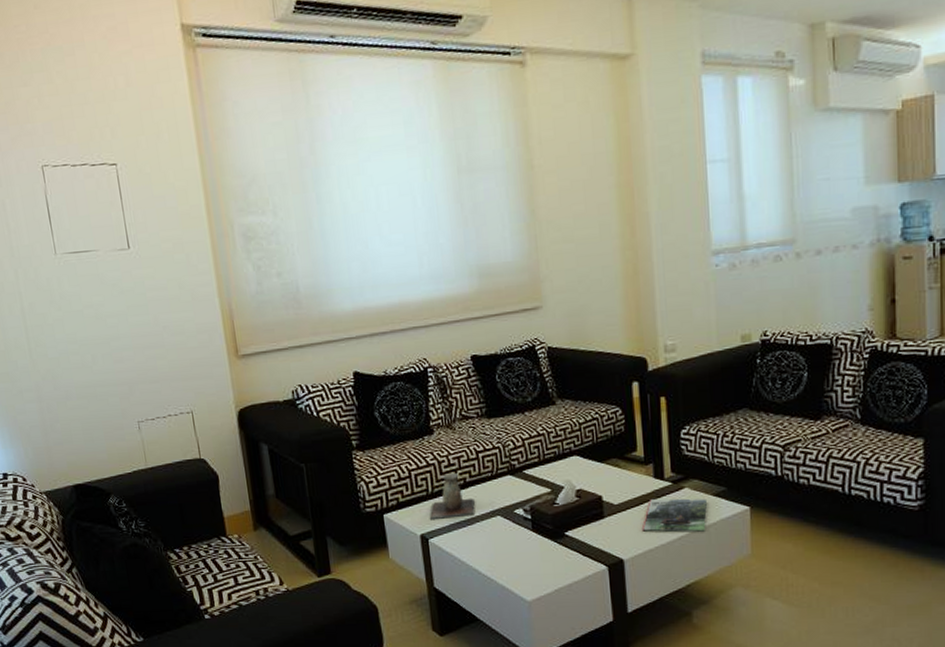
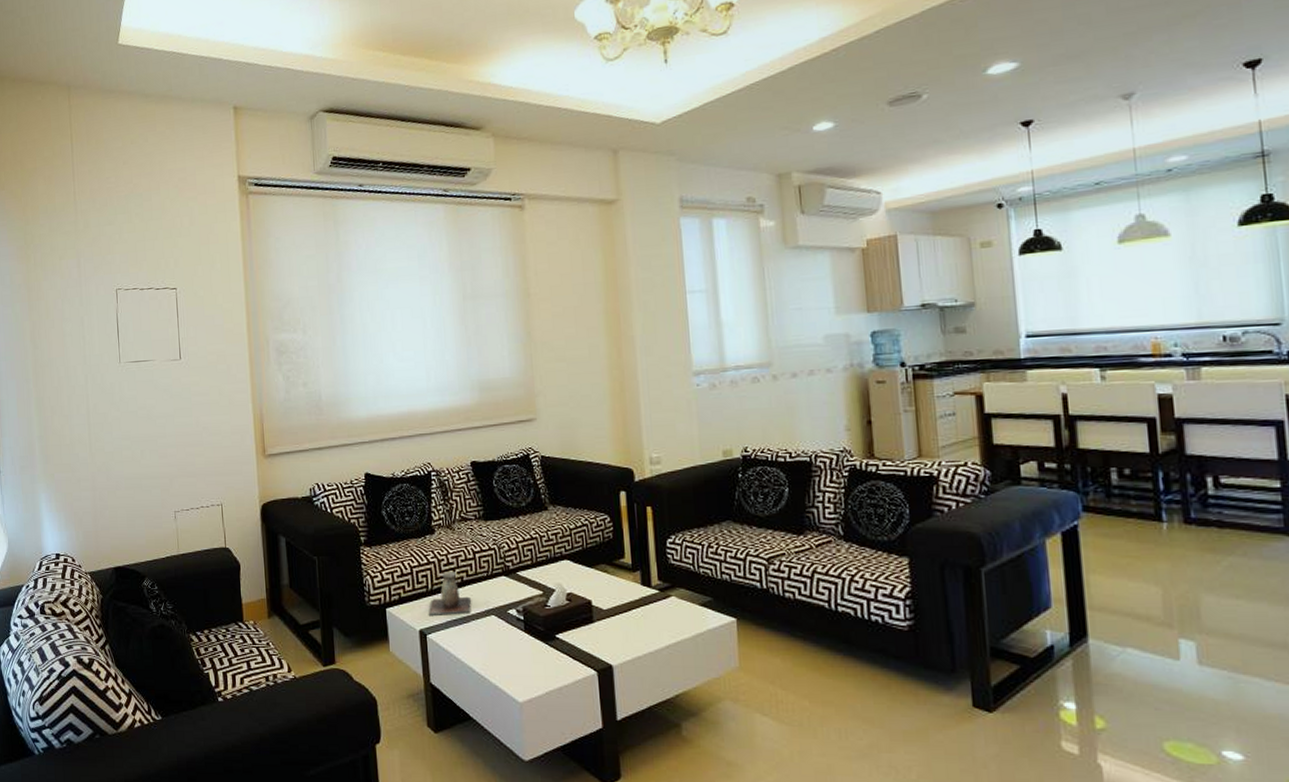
magazine: present [643,498,707,533] -> none [631,605,694,641]

